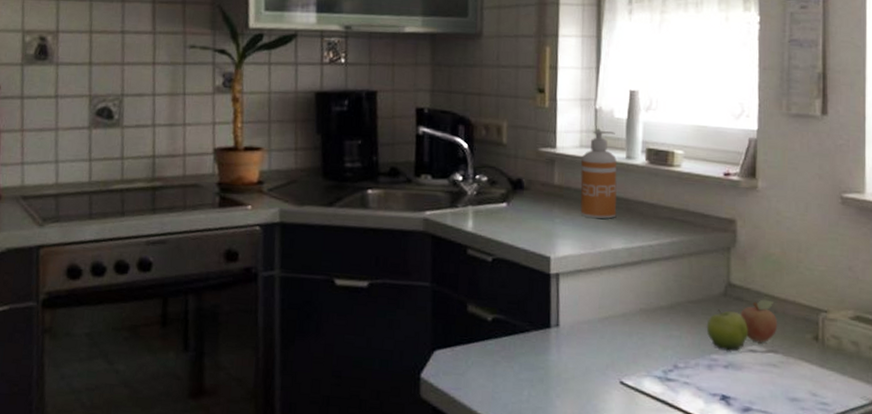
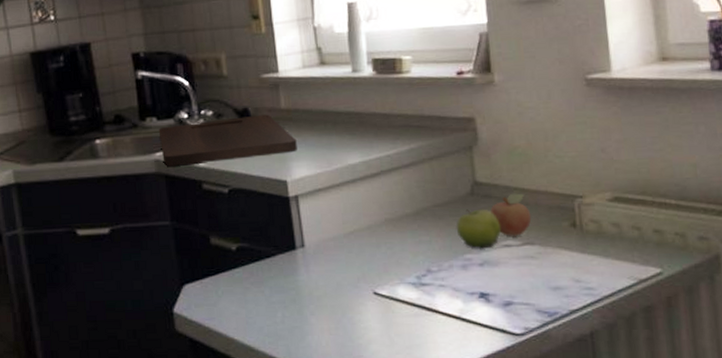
cutting board: none [431,186,565,230] -> present [158,114,297,166]
soap dispenser: present [580,130,617,219] -> none [306,46,349,137]

